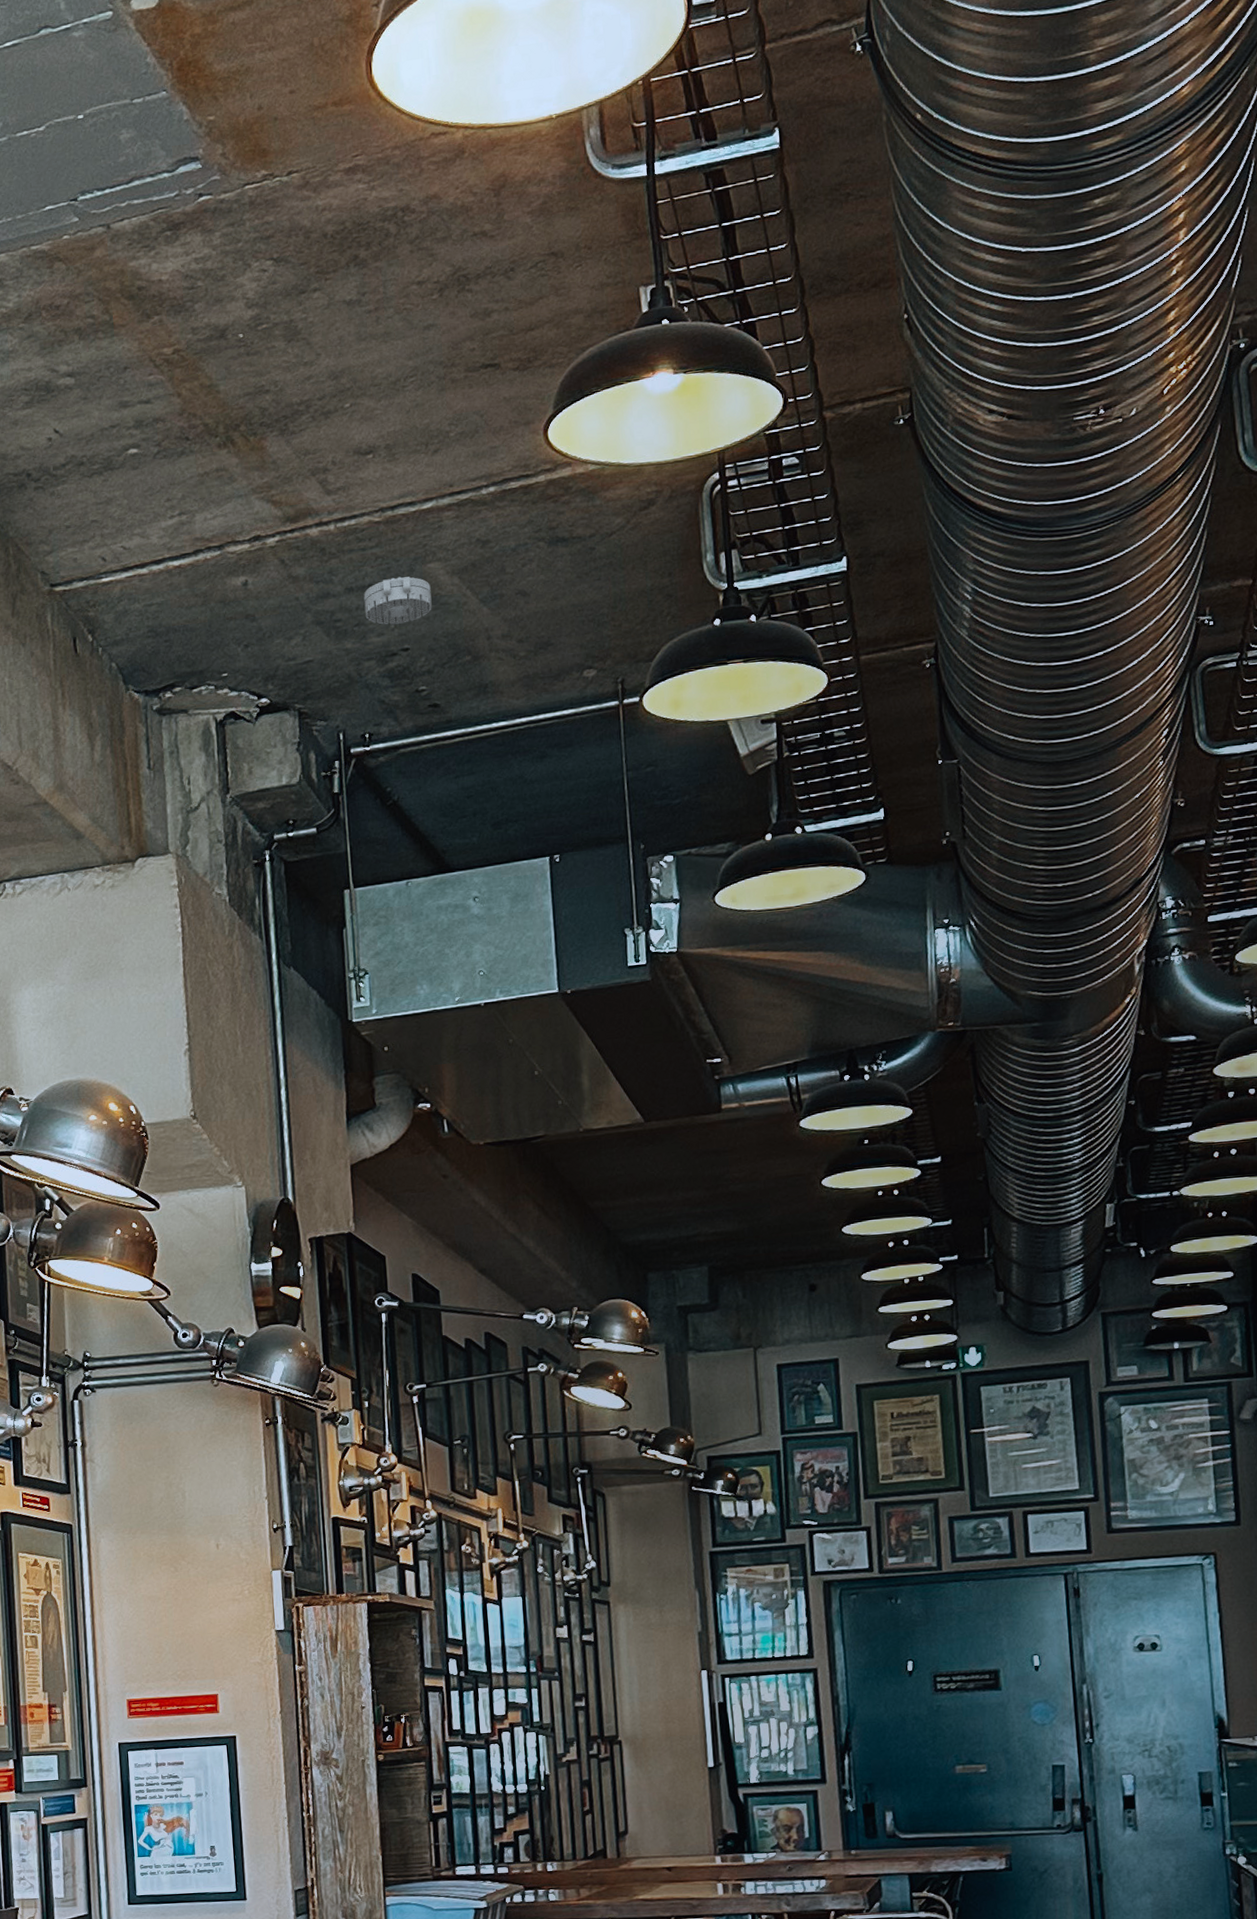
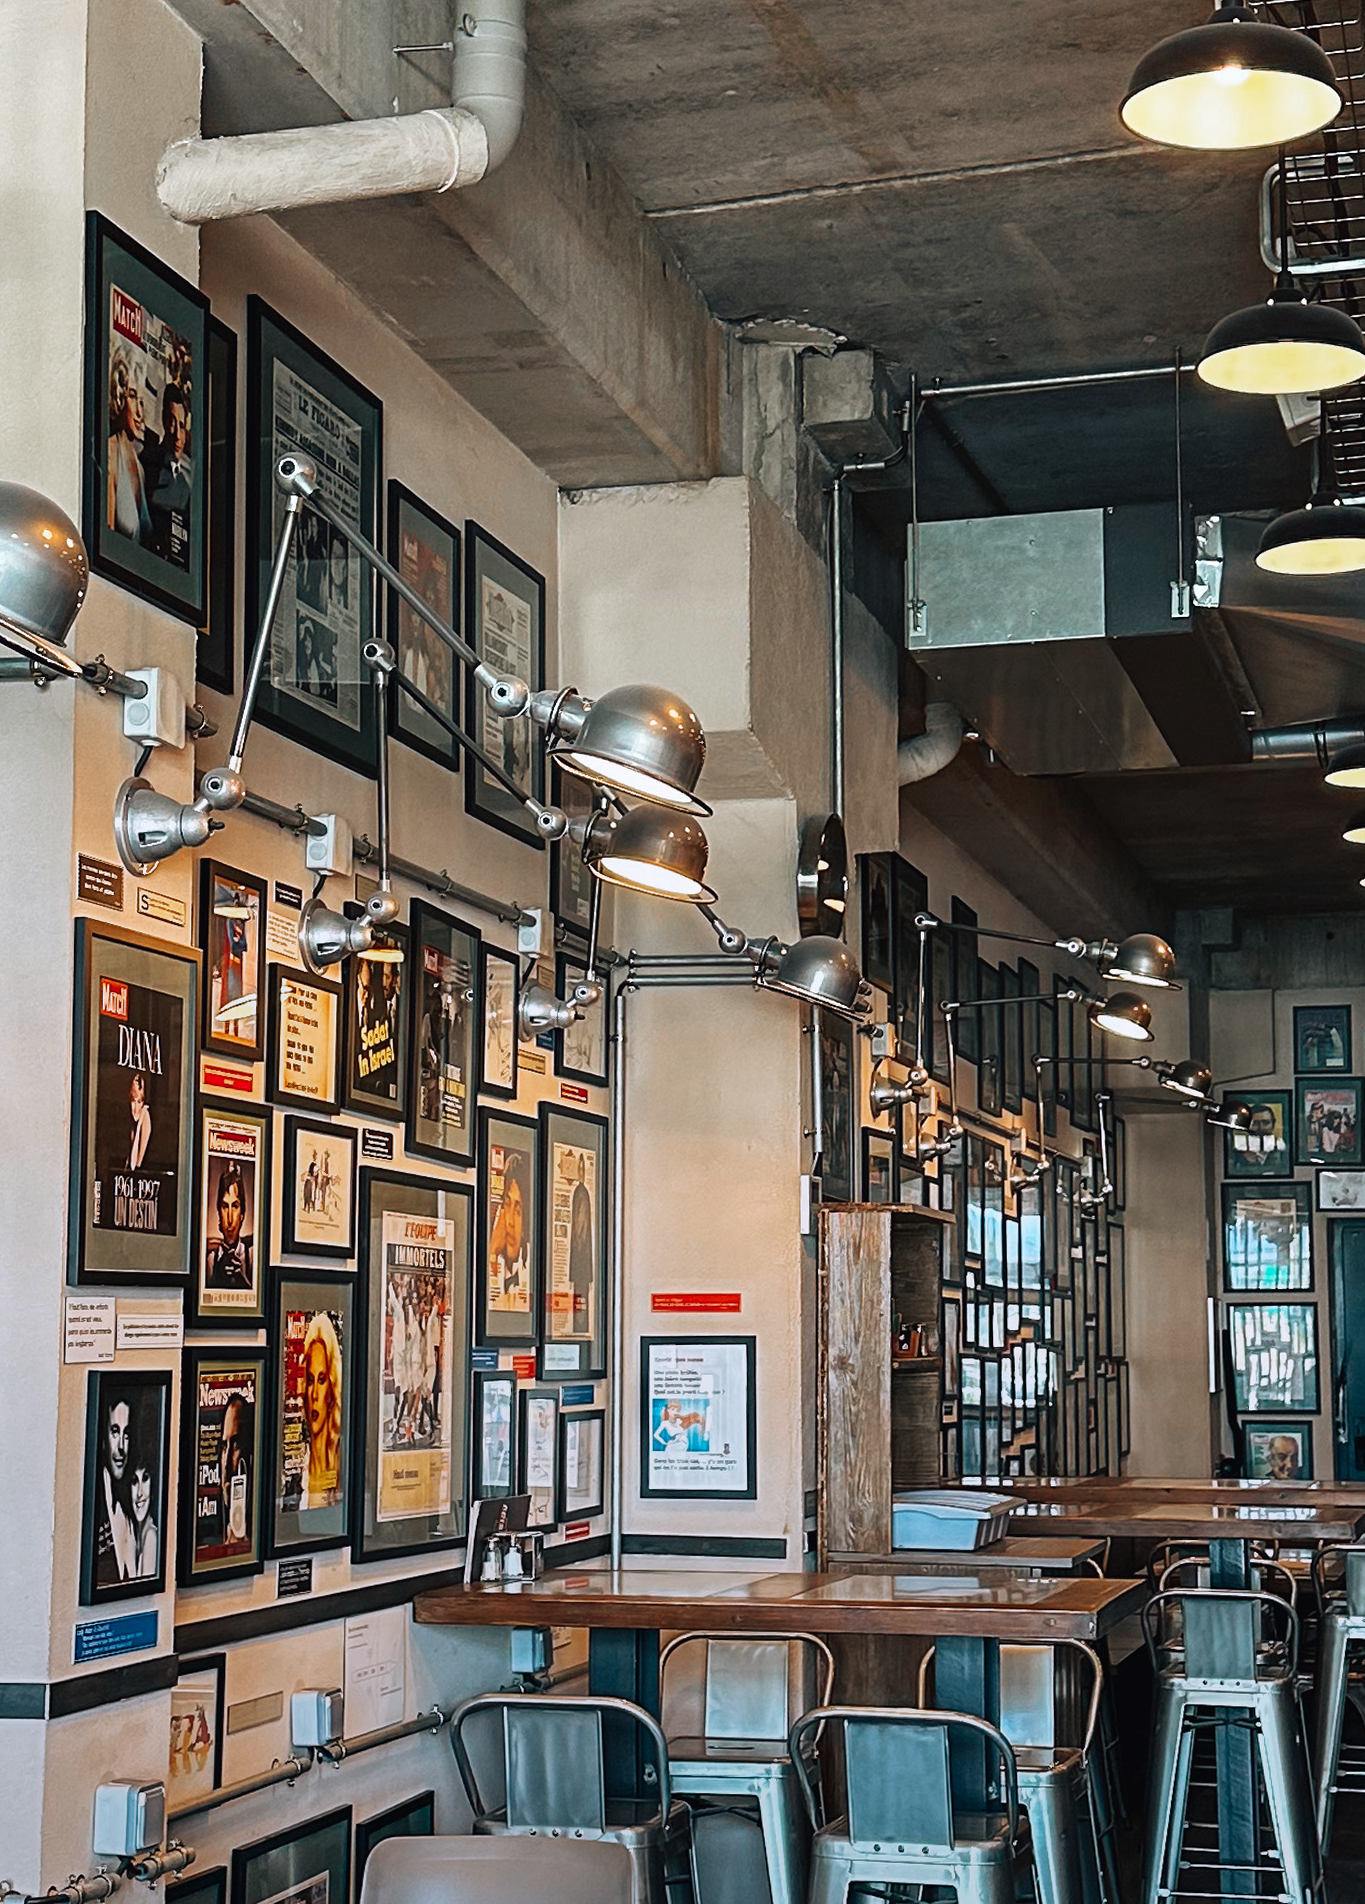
smoke detector: present [363,576,432,625] -> none [942,233,1006,277]

